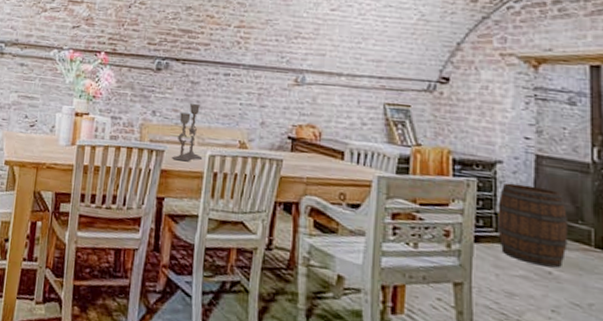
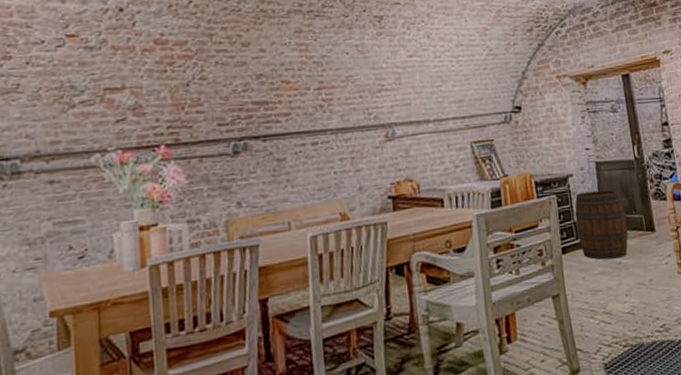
candlestick: present [172,104,202,162] -> none [269,183,302,253]

